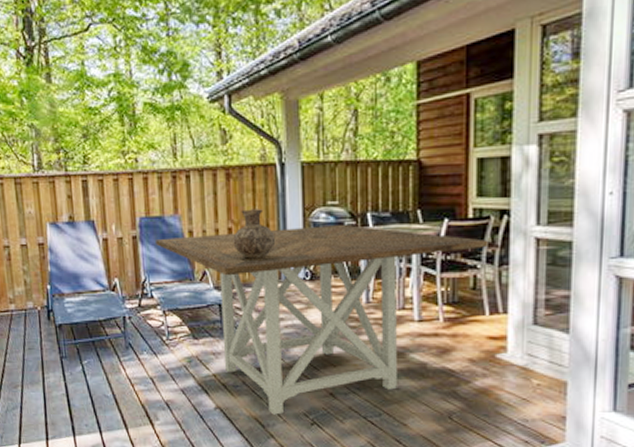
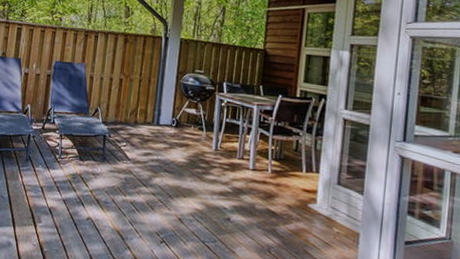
dining table: present [156,224,488,415] -> none [64,79,309,231]
ceramic jug: present [233,209,276,259] -> none [122,66,154,105]

